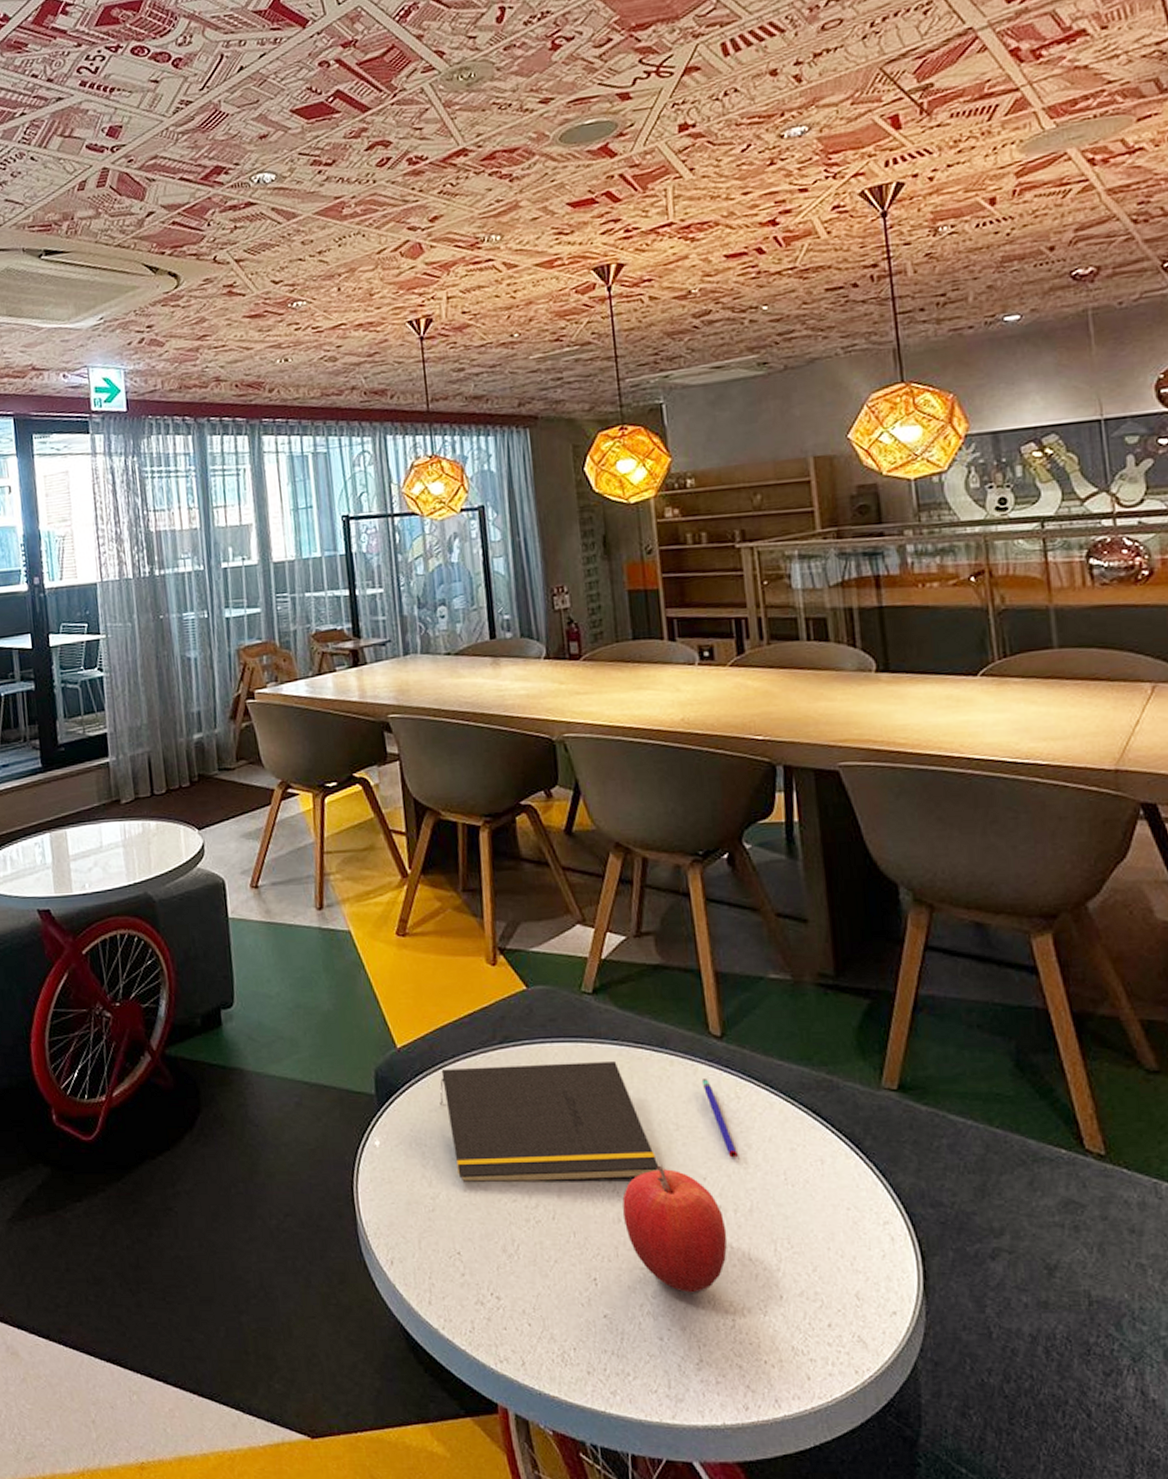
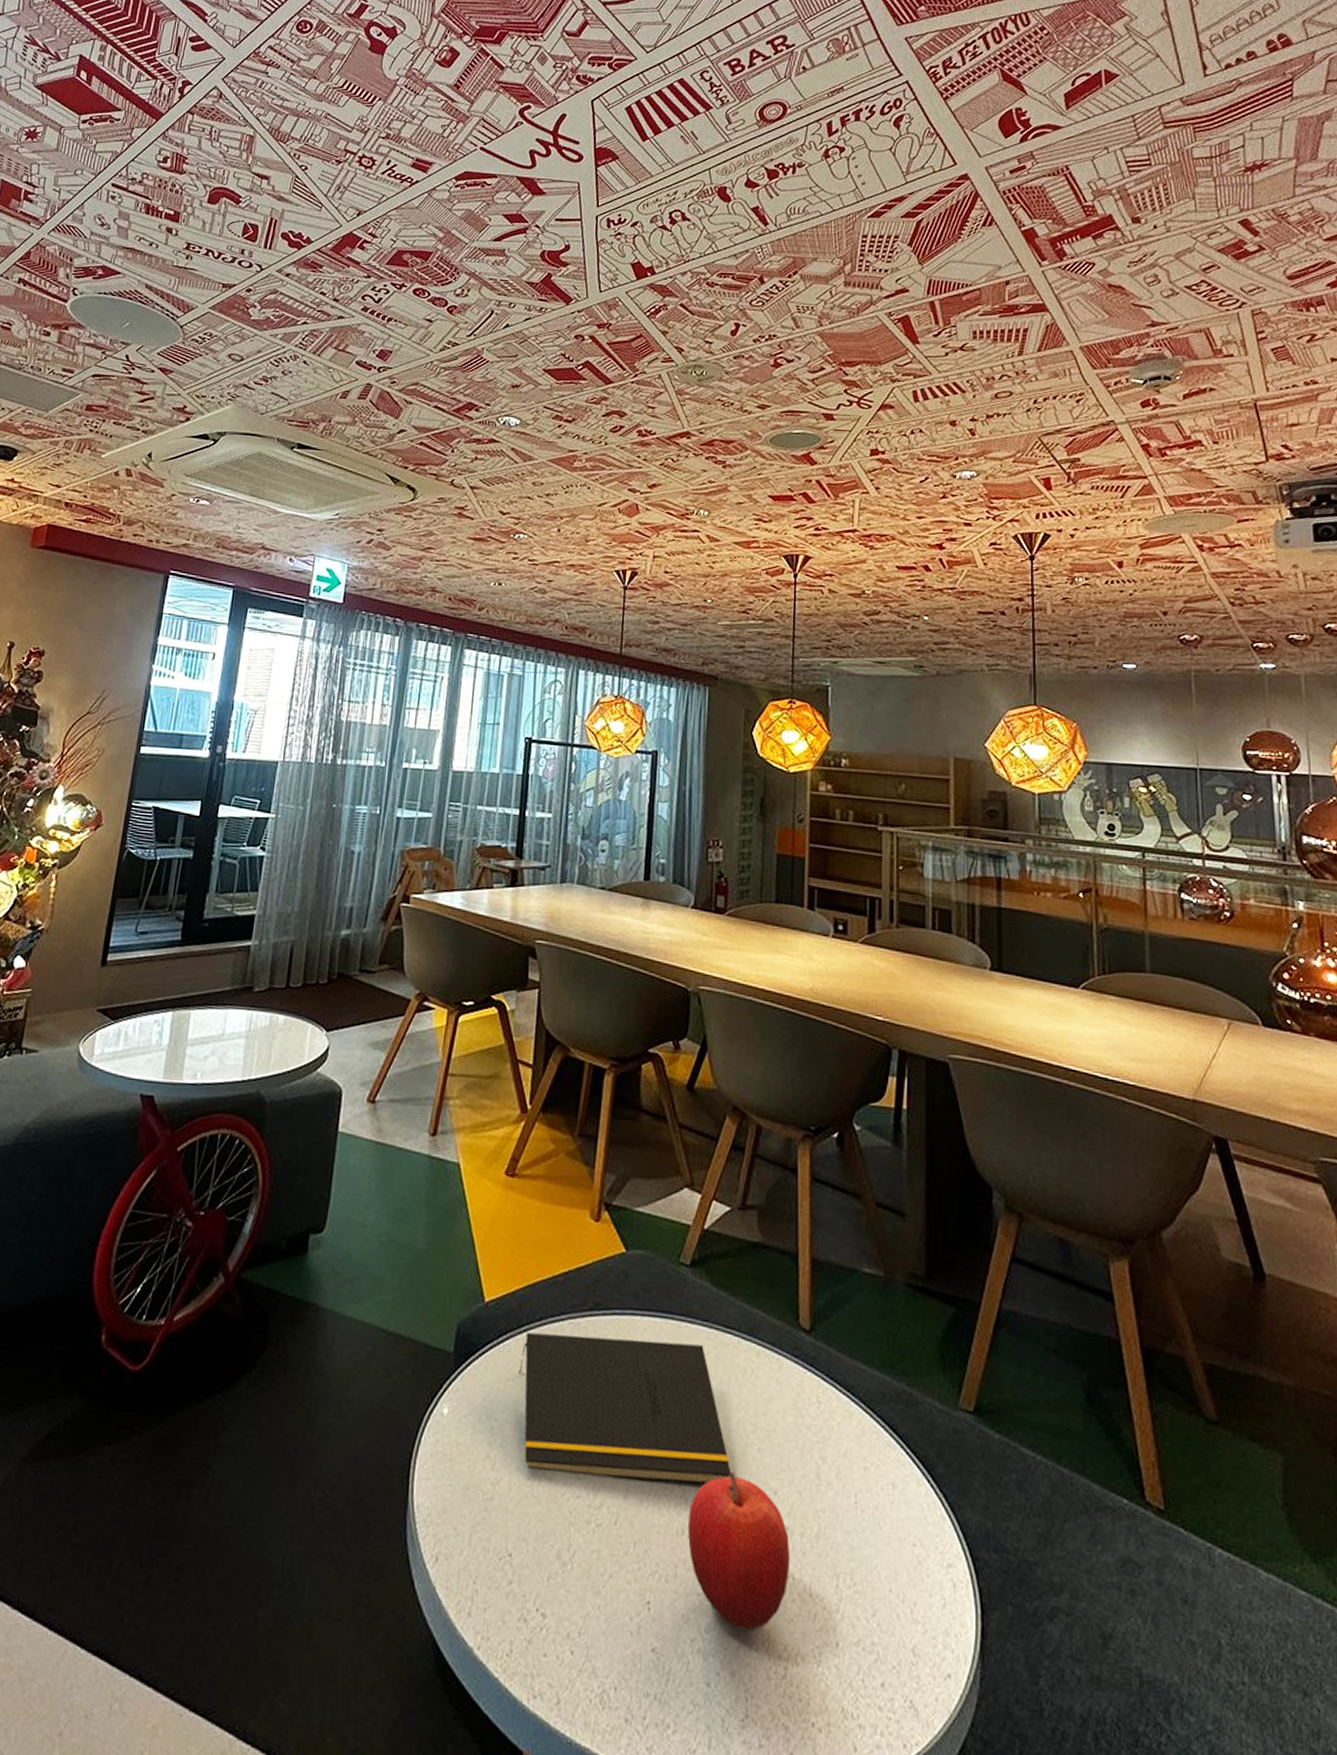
pen: present [701,1079,738,1158] -> none [785,1376,811,1472]

